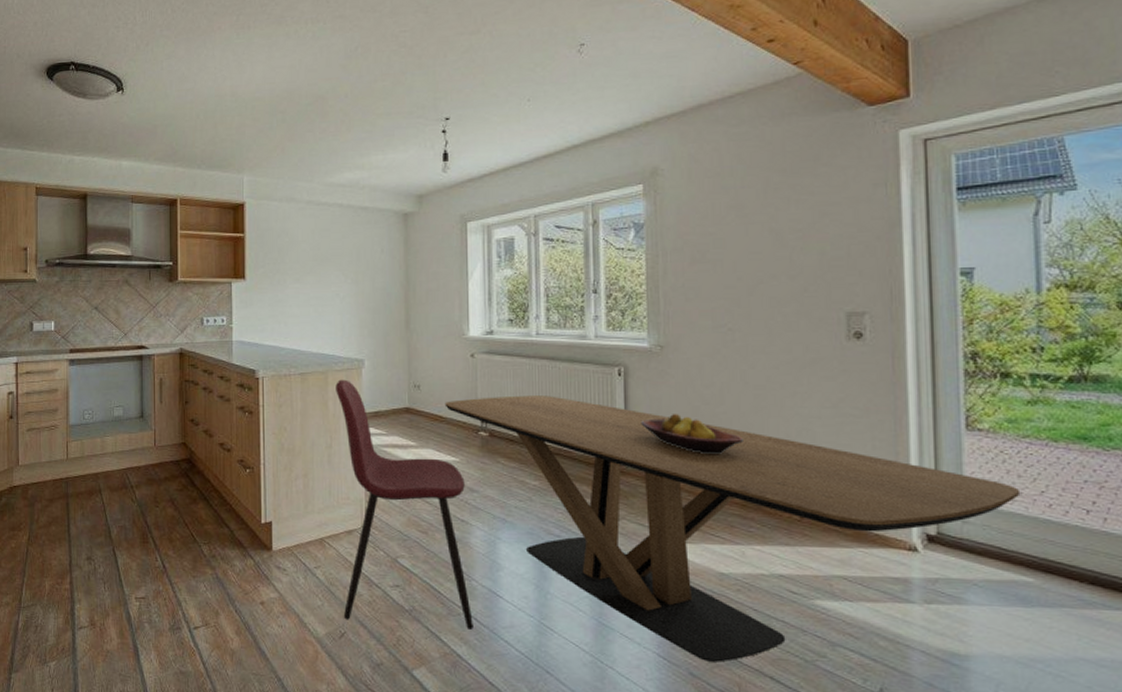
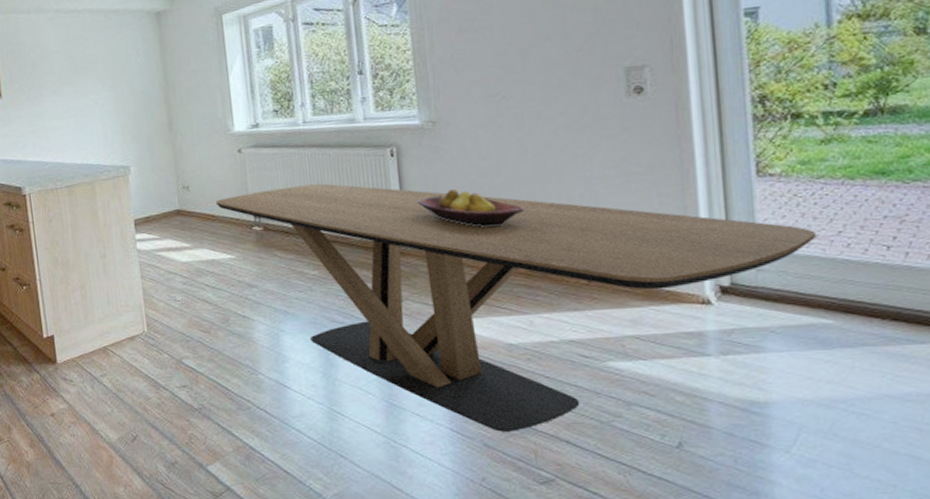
dining chair: present [336,379,473,630] -> none [103,188,264,424]

